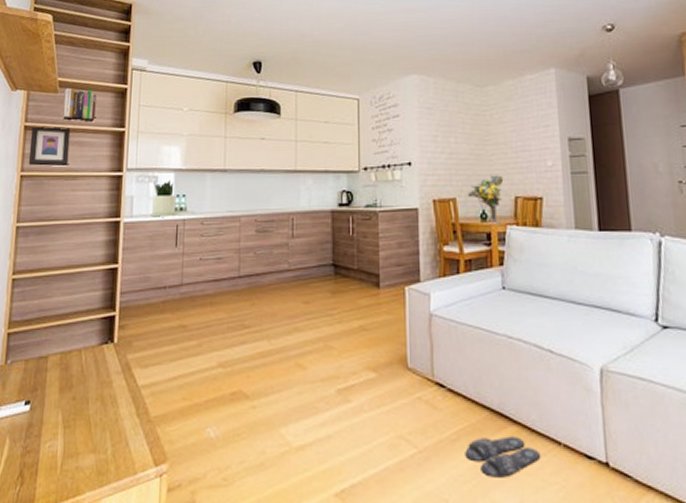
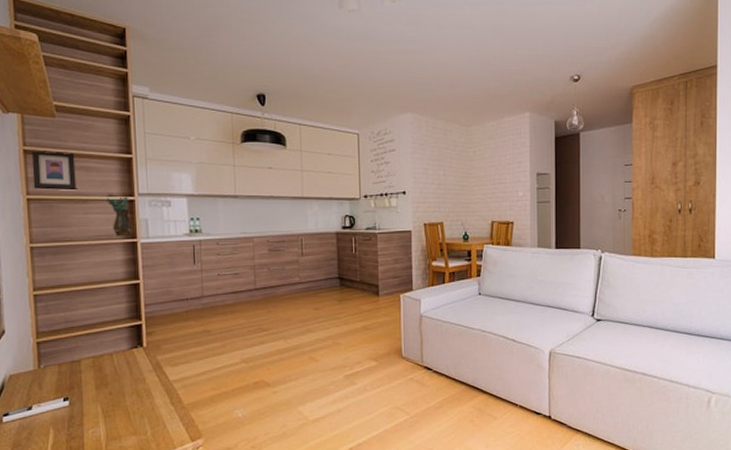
books: present [62,87,96,123] -> none [63,112,99,148]
vase: none [95,168,117,215] -> present [106,193,133,237]
planter: present [149,180,177,217] -> none [166,205,193,238]
slippers: present [465,436,541,478] -> none [446,402,503,432]
bouquet: present [467,175,504,222] -> none [452,203,483,242]

